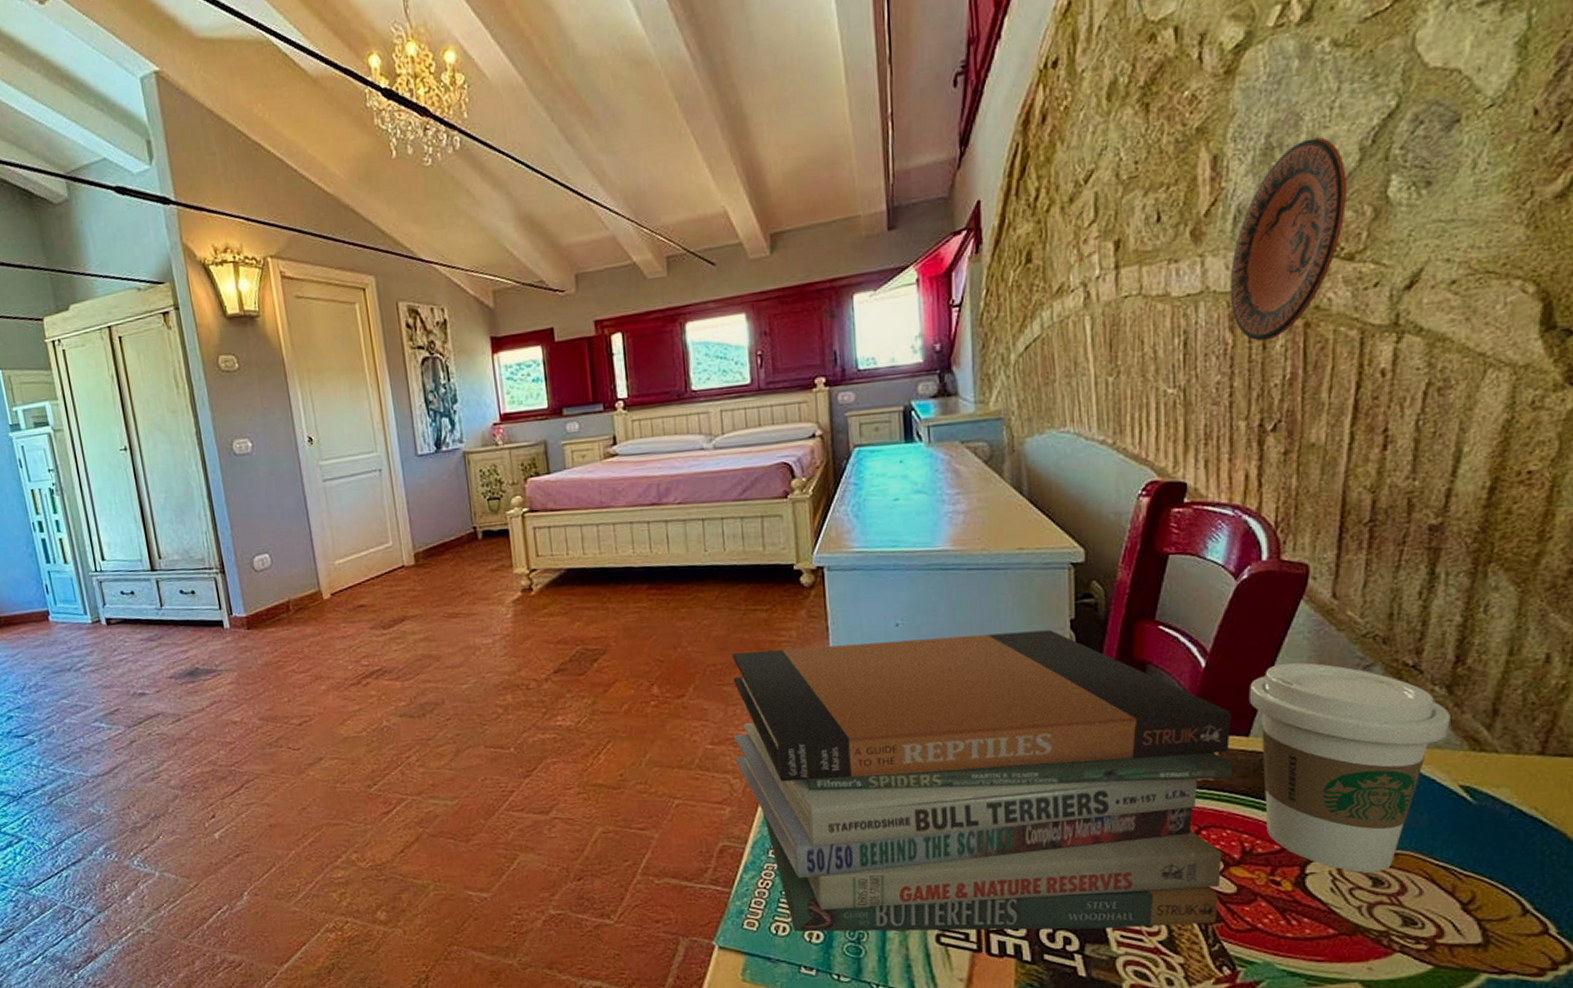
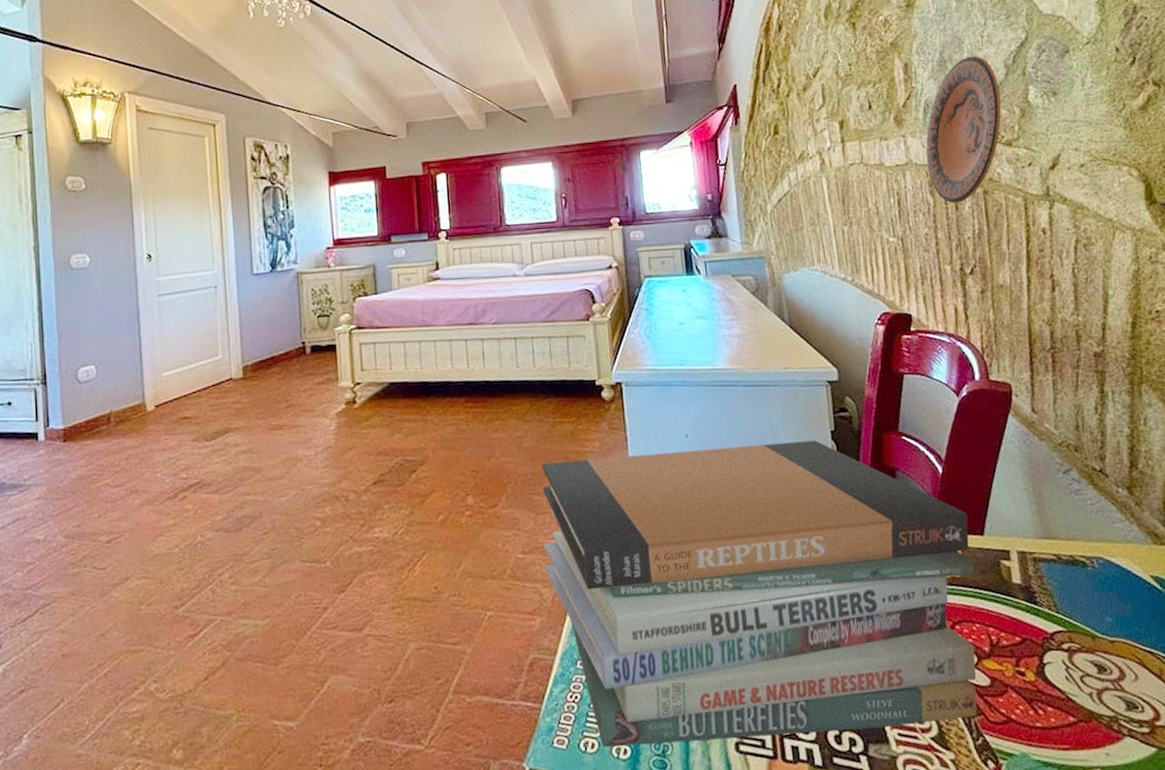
coffee cup: present [1248,663,1450,873] -> none [979,468,1136,660]

